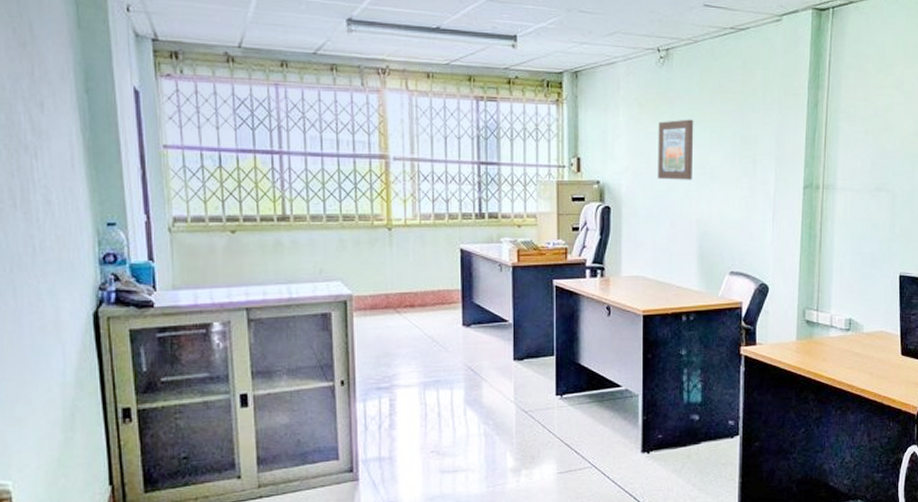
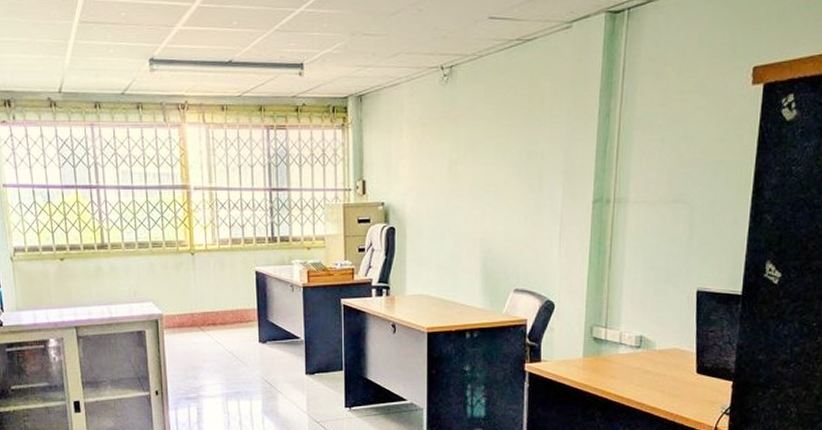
wall art: present [657,119,694,180] -> none [441,136,478,199]

